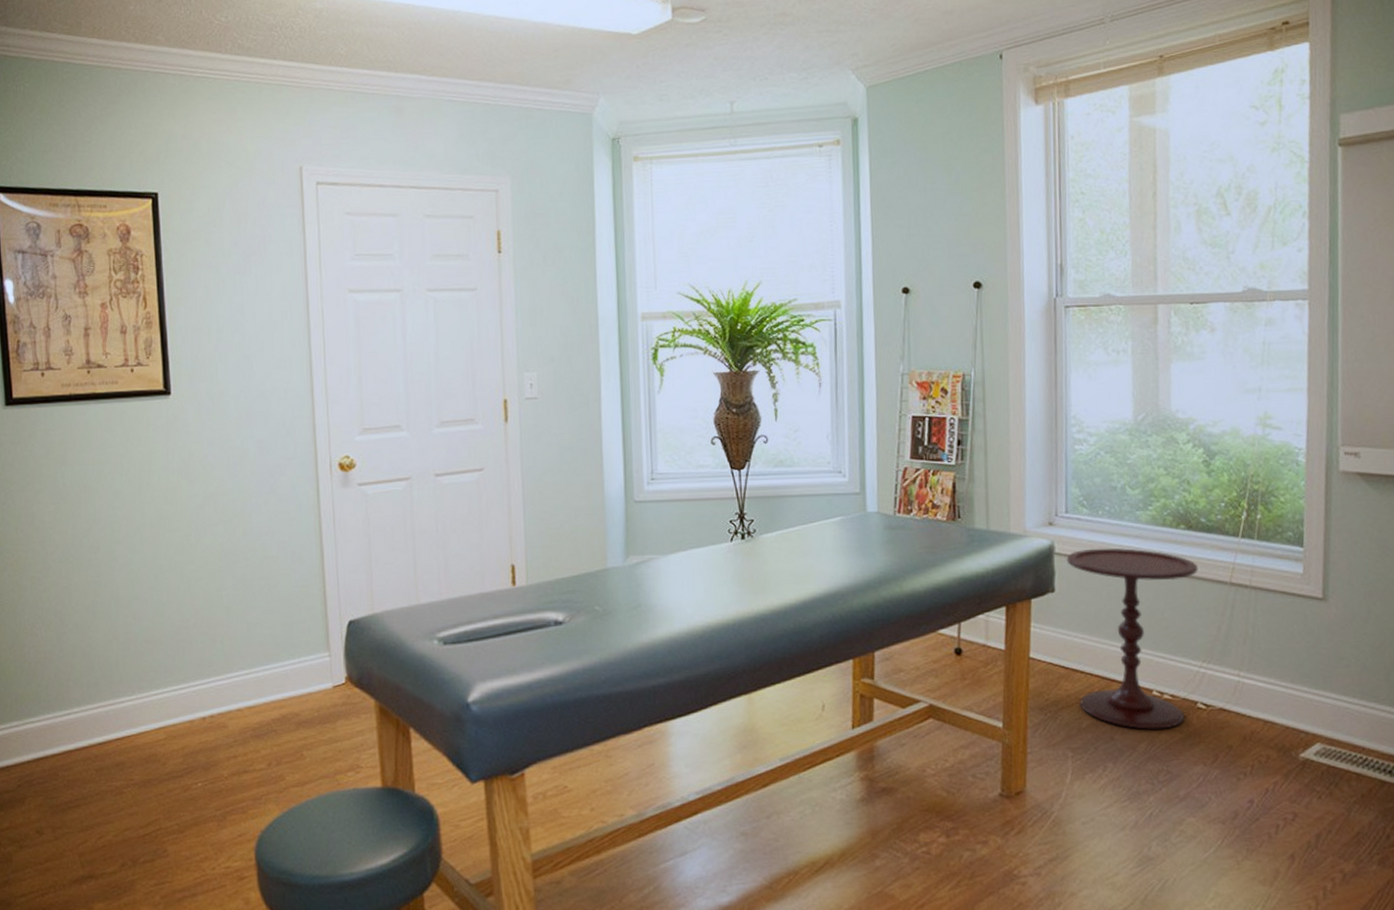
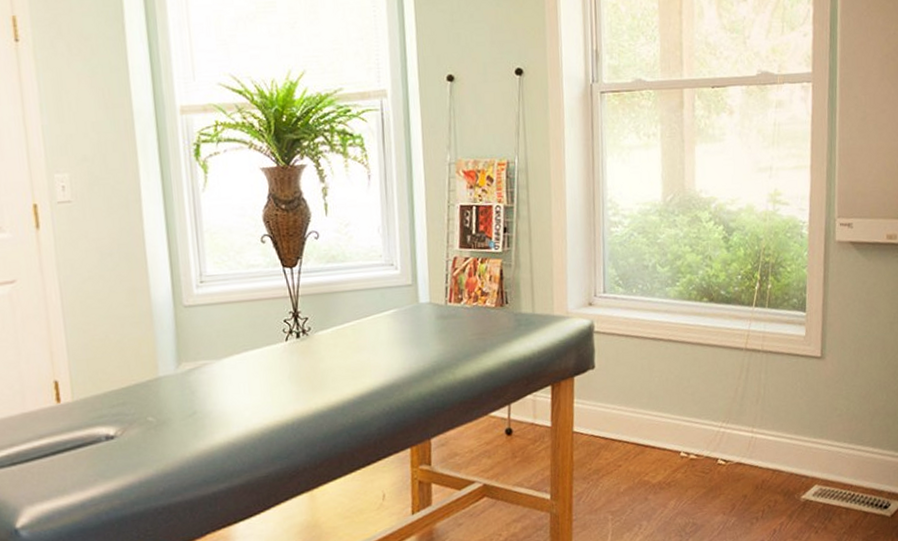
side table: present [1066,548,1198,730] -> none [604,323,719,489]

